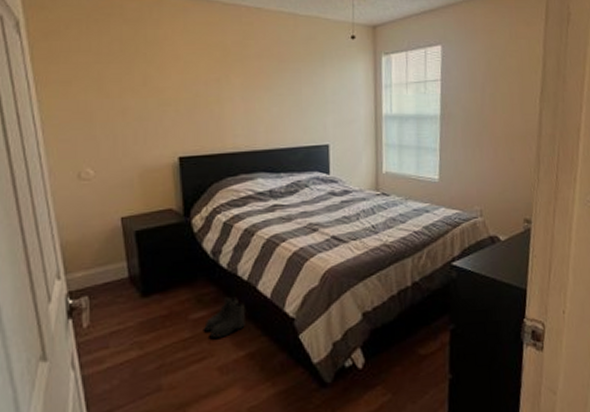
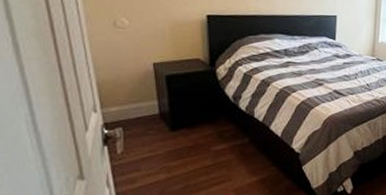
boots: present [204,296,246,338] -> none [224,133,260,166]

